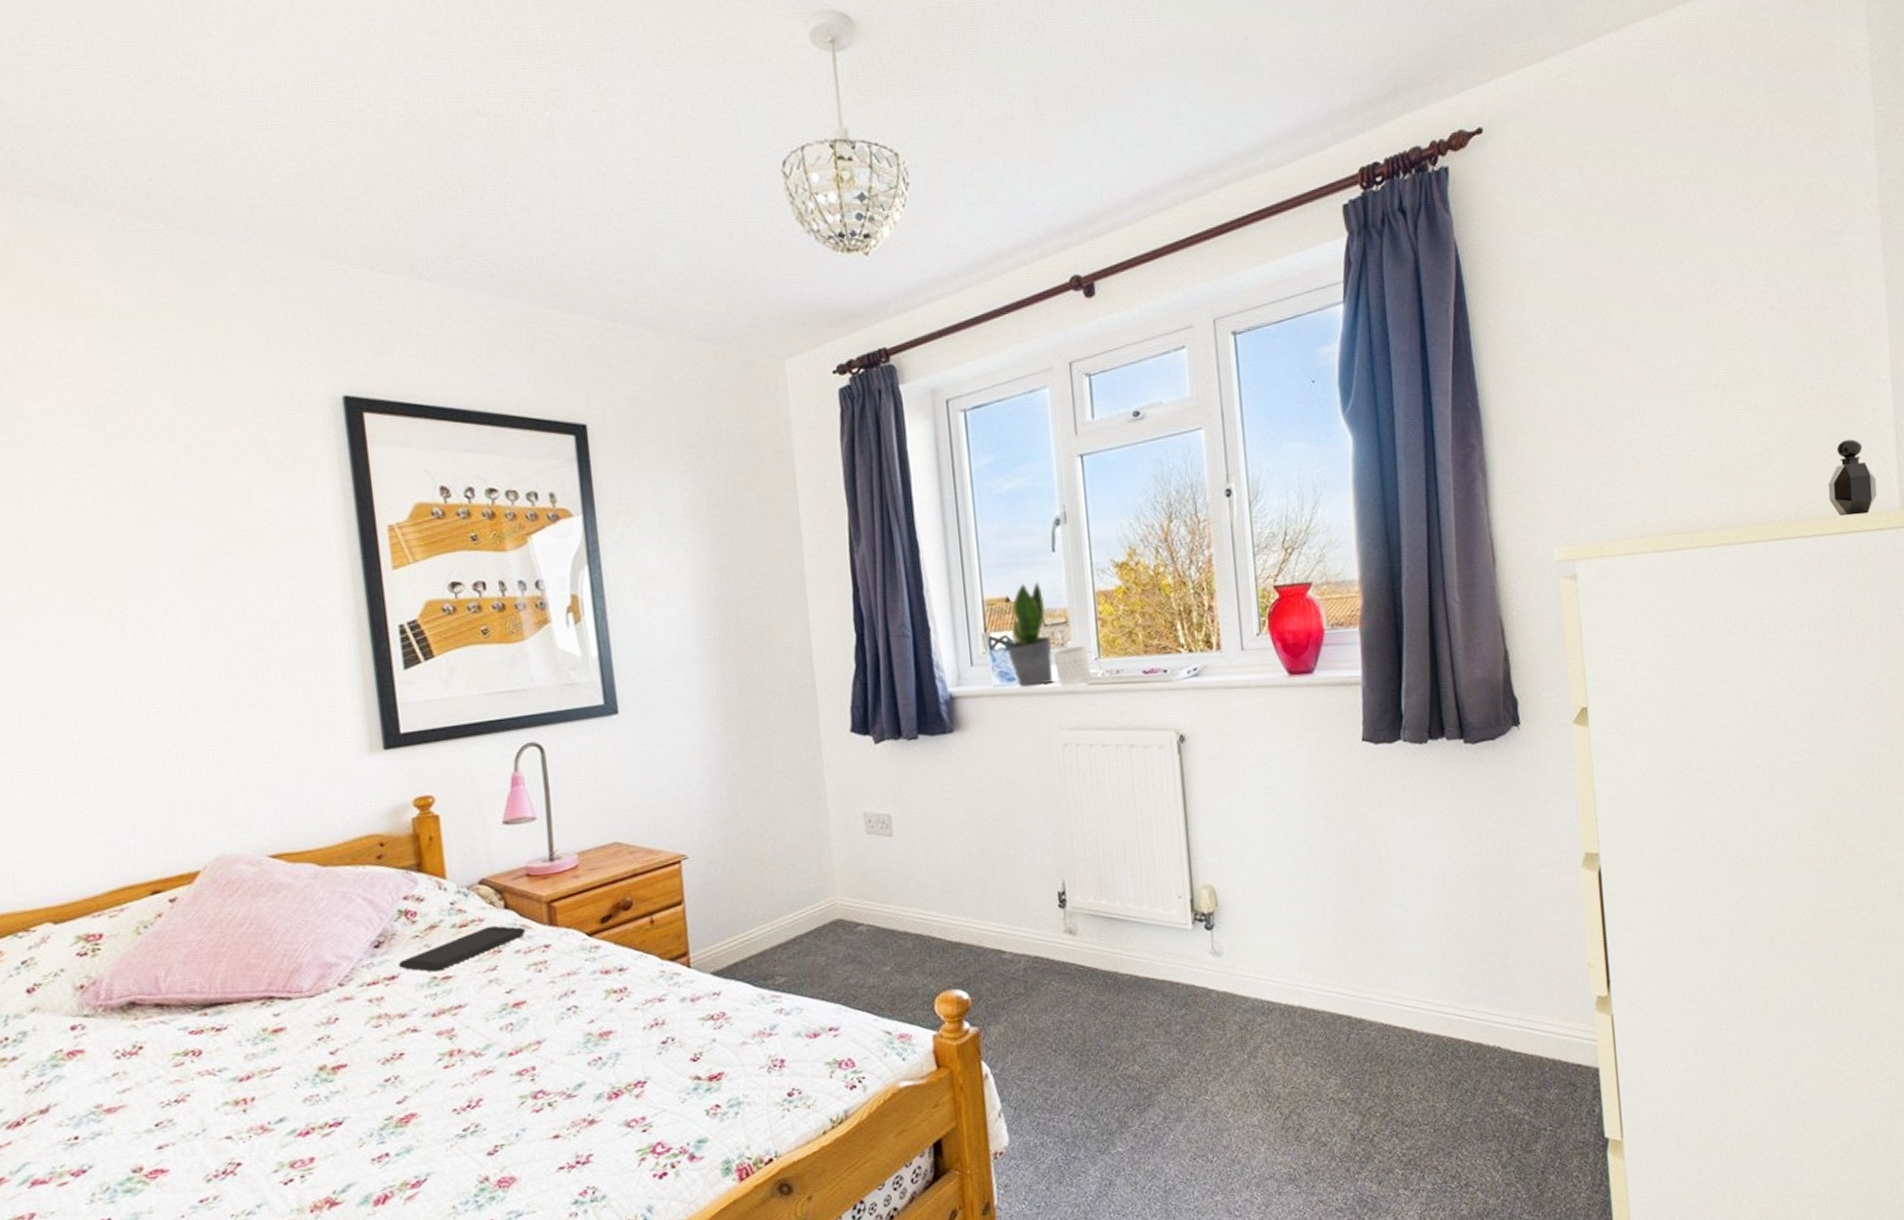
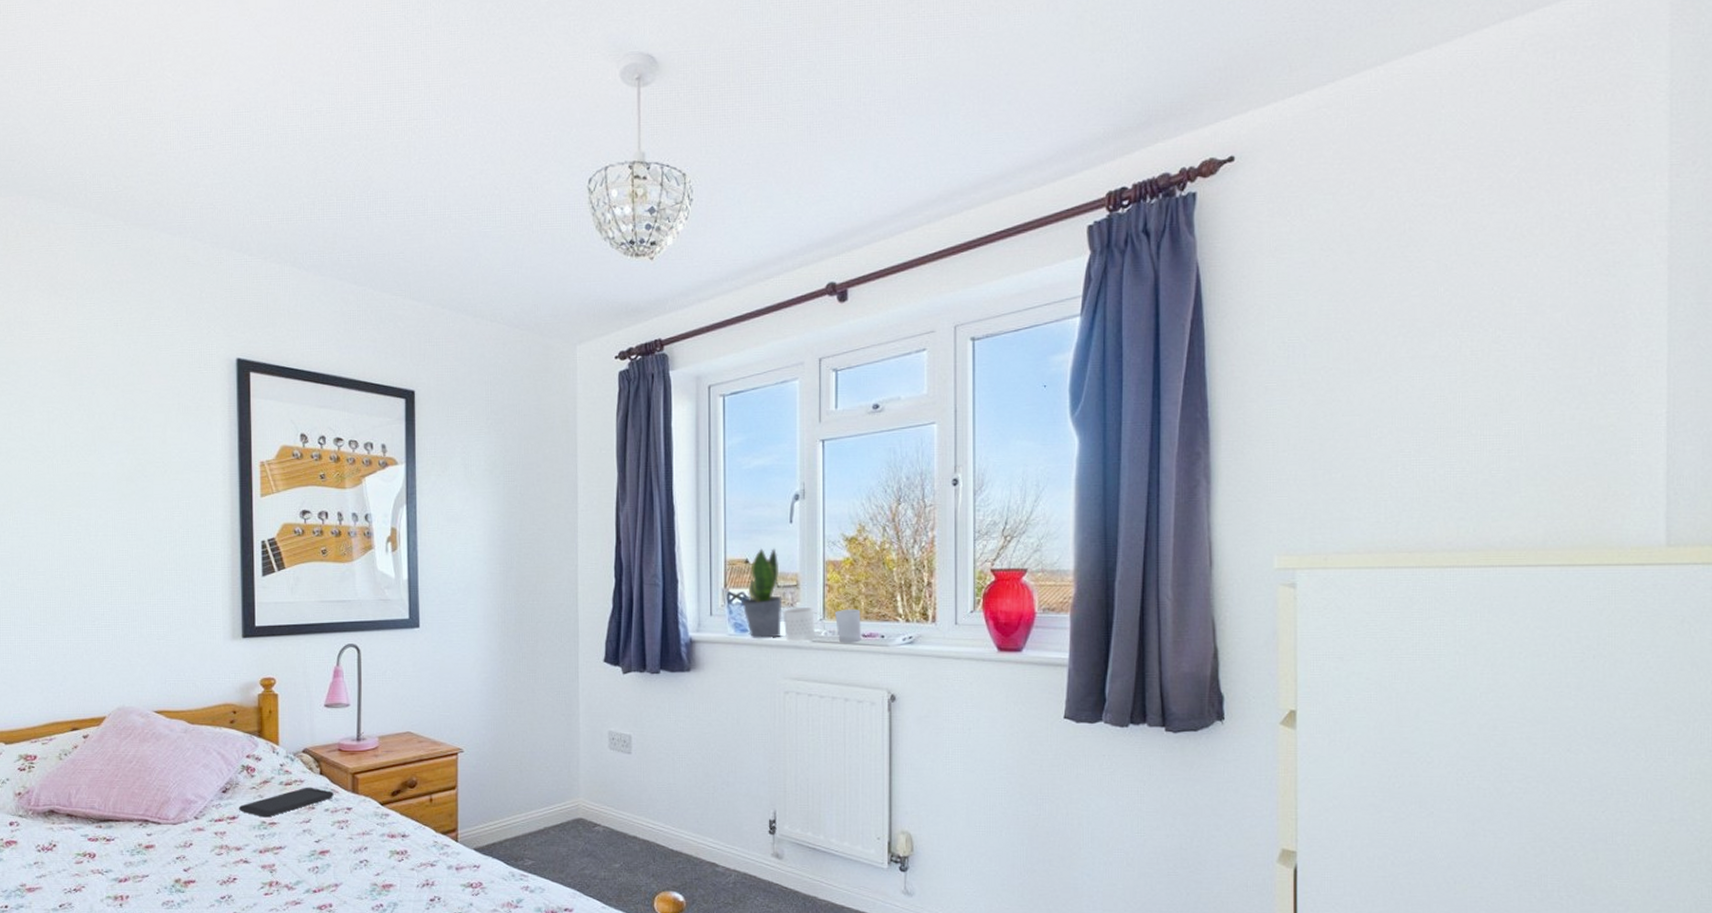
candle holder: none [1110,642,1142,683] -> present [834,609,861,643]
perfume bottle: present [1828,438,1877,516] -> none [1582,471,1640,548]

